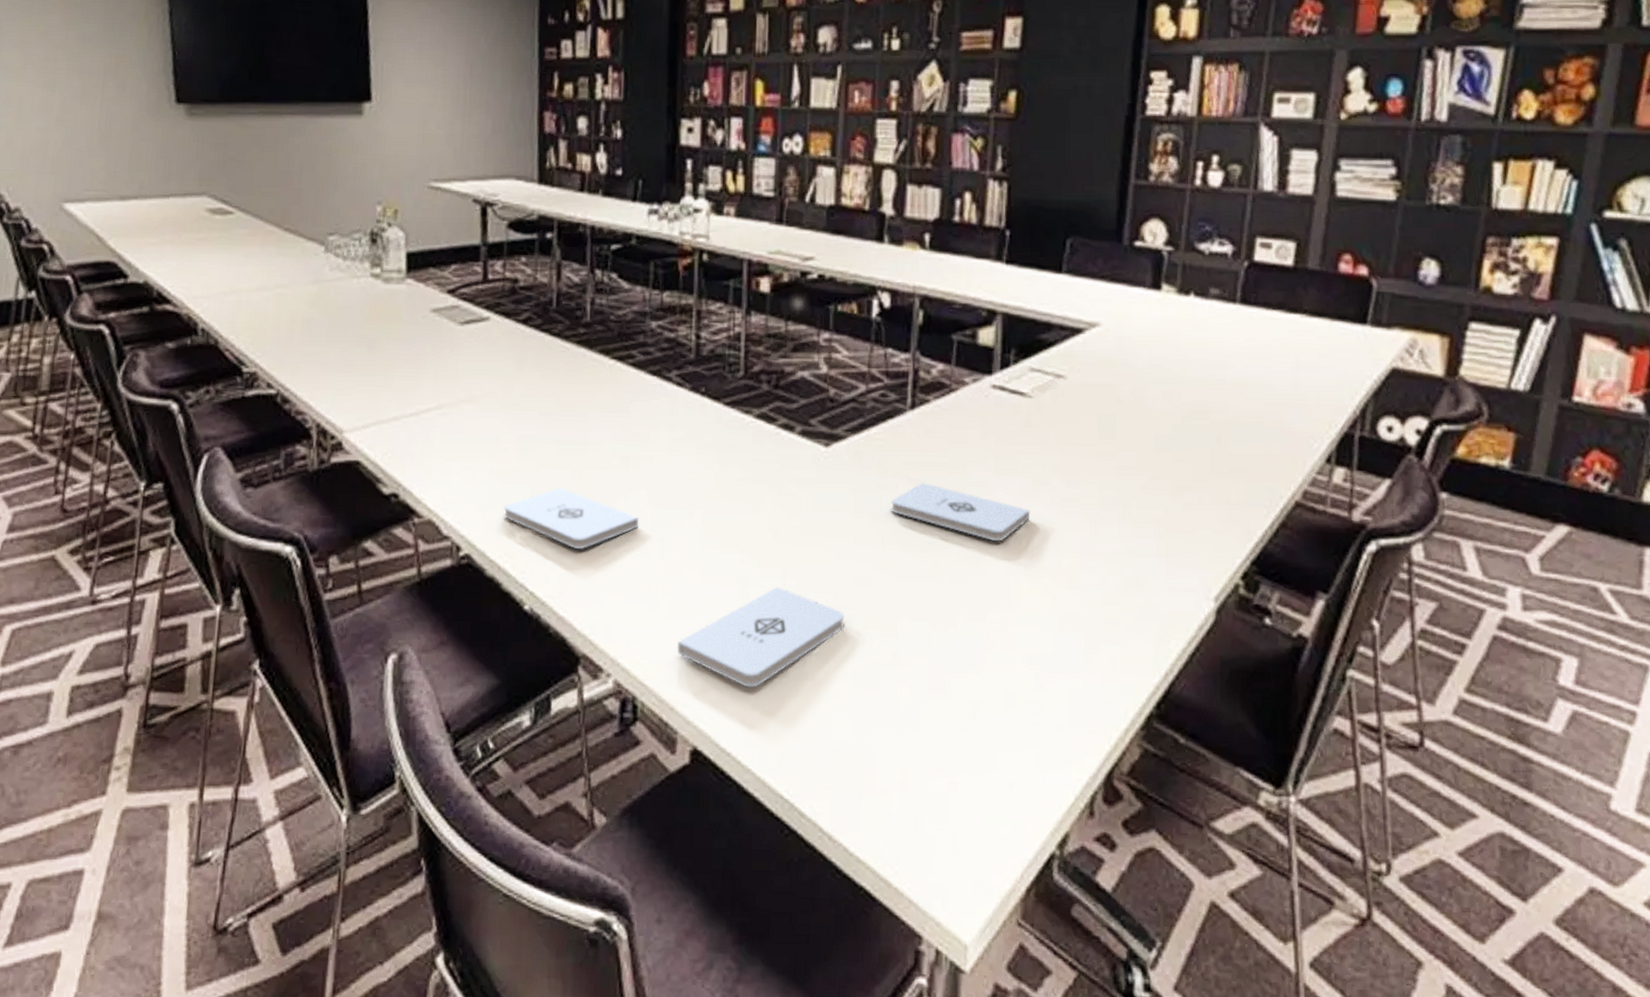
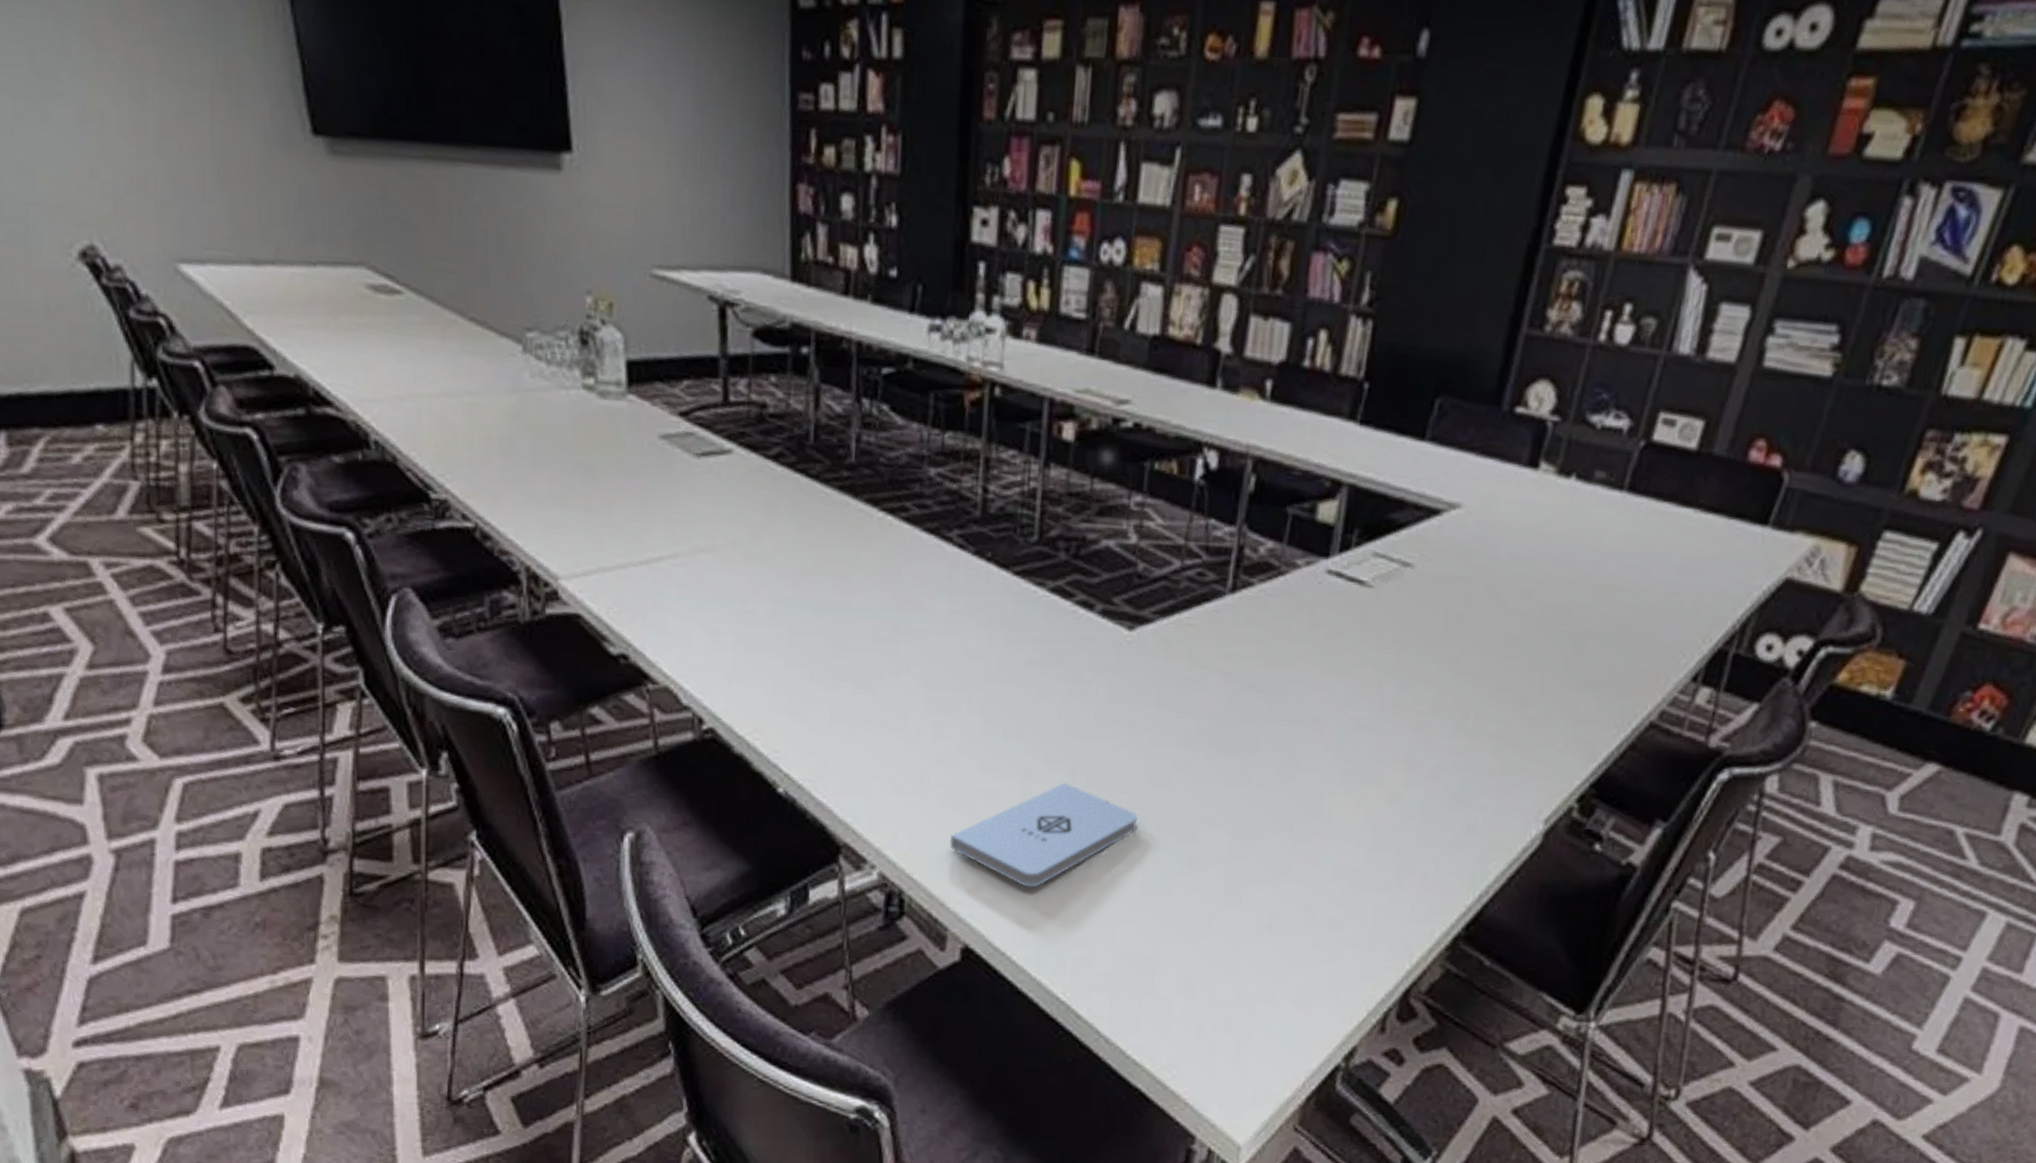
notepad: present [503,487,639,550] -> none [752,658,910,731]
notepad: present [890,483,1031,541] -> none [1198,677,1355,747]

